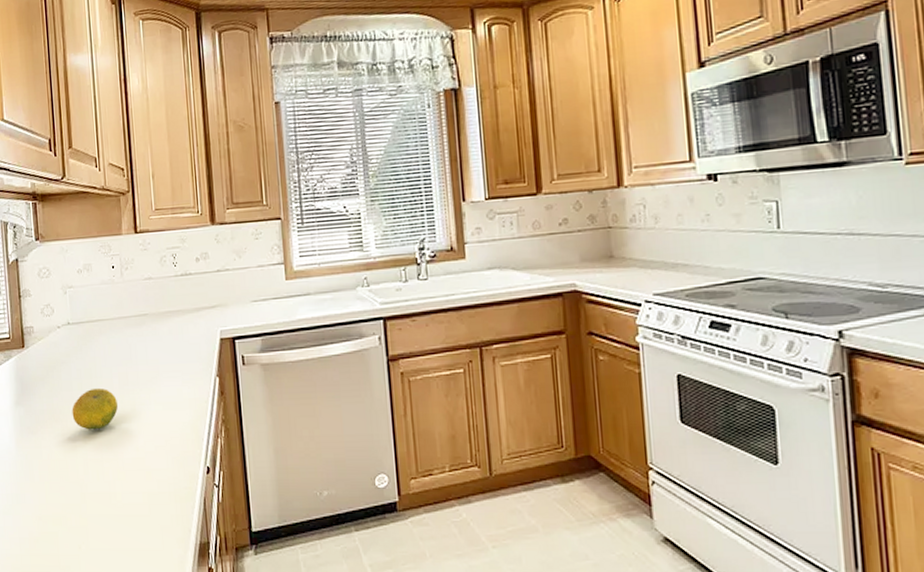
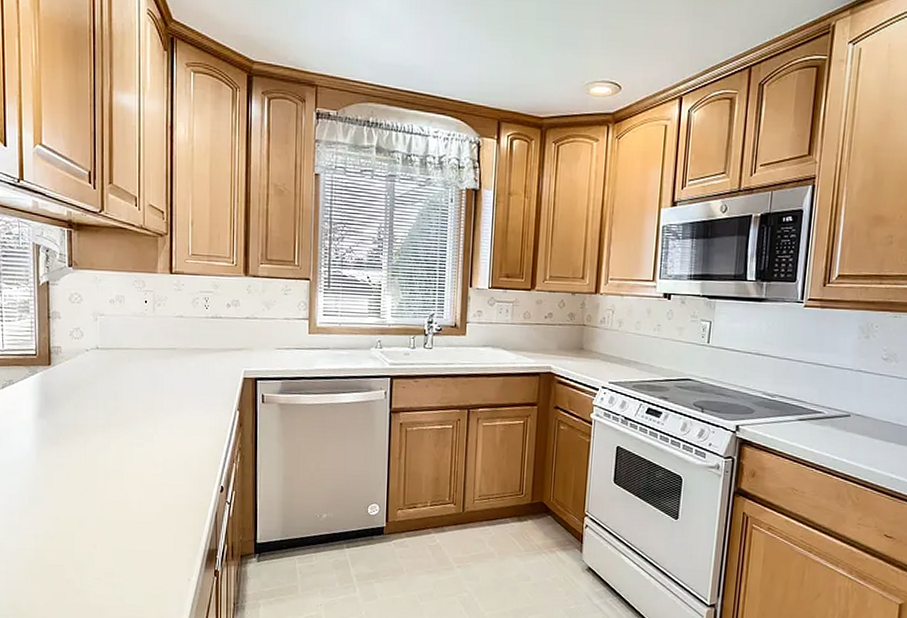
fruit: present [72,387,118,430] -> none [95,409,141,446]

